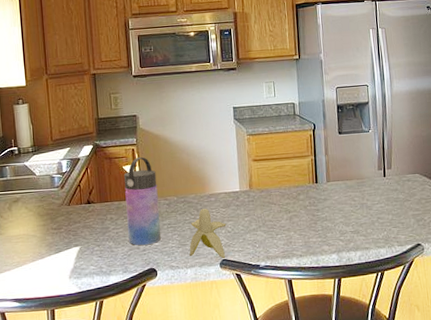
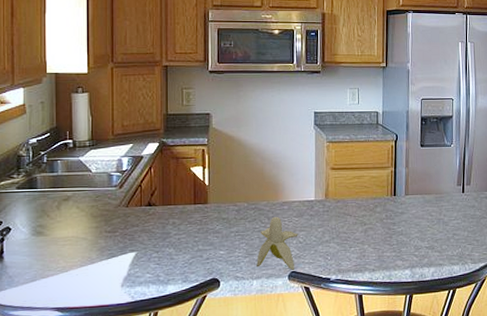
water bottle: present [123,156,162,246] -> none [191,158,228,254]

